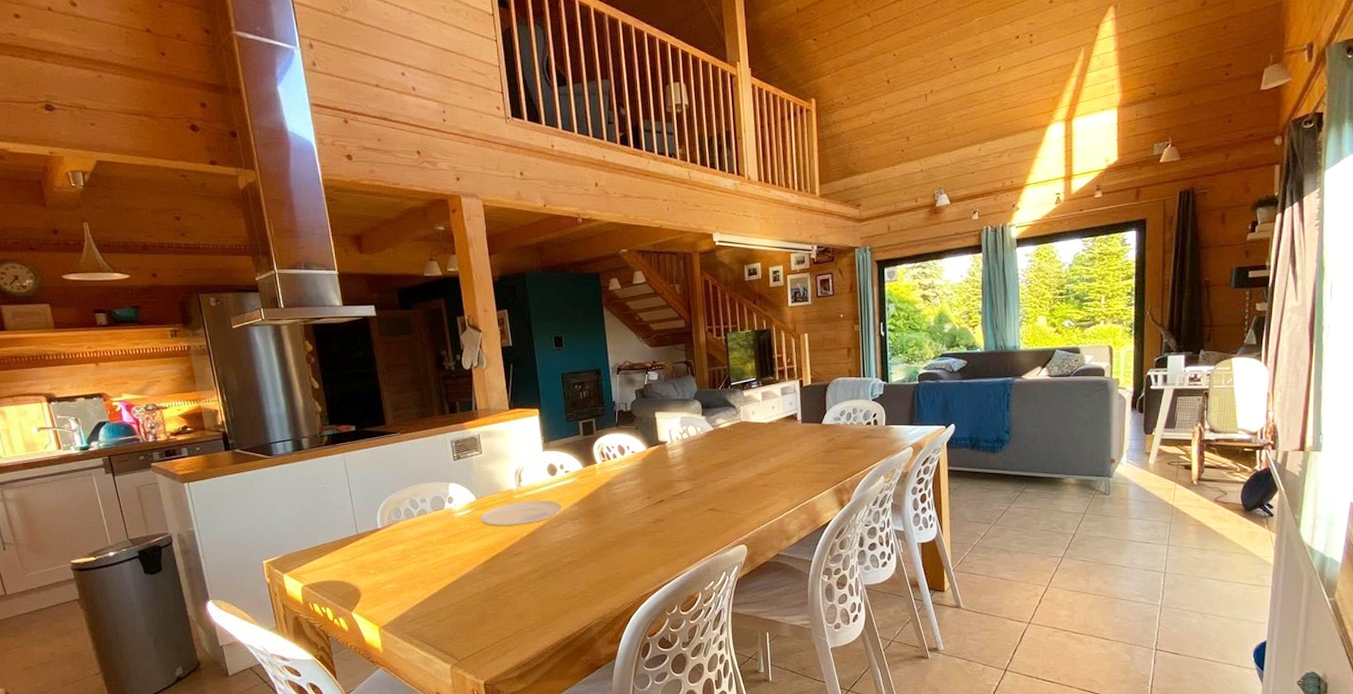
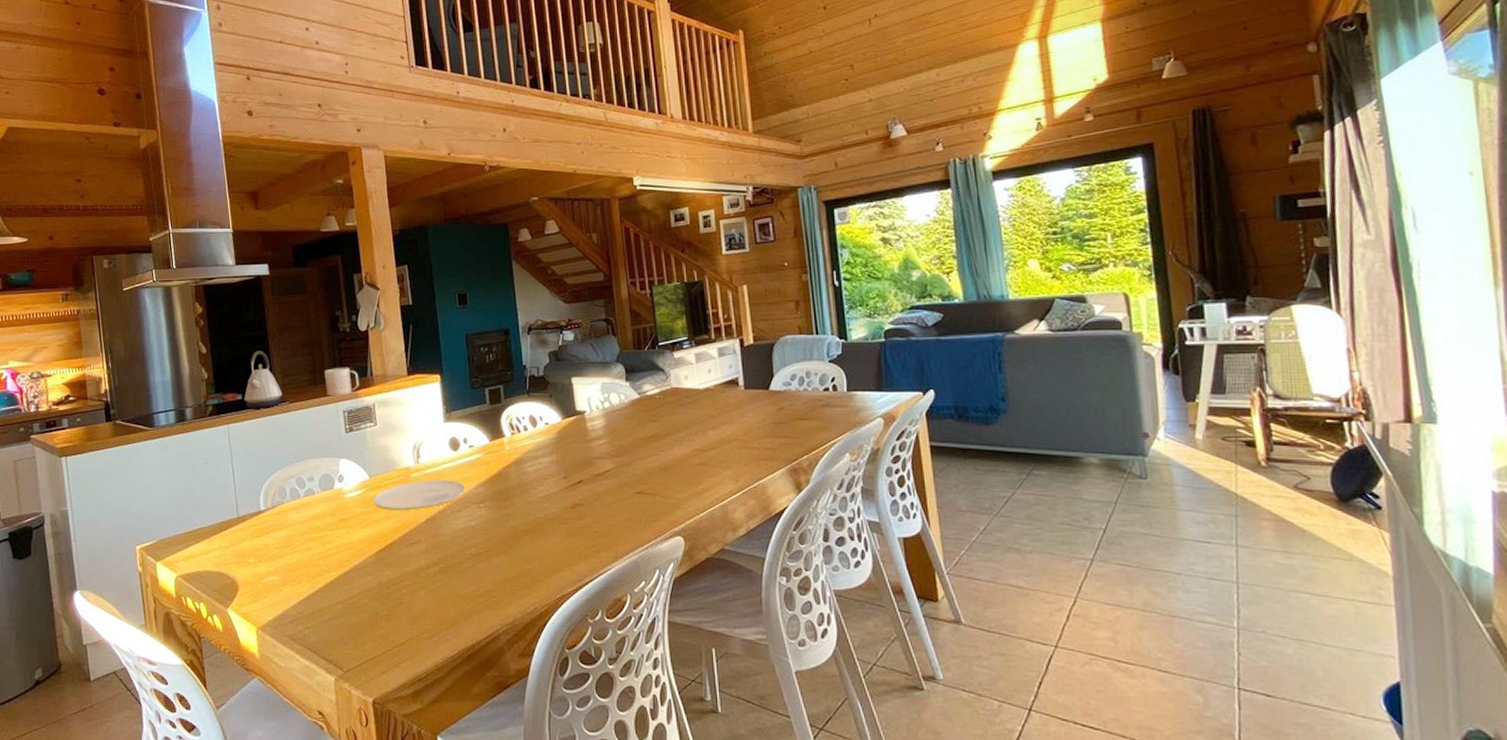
kettle: none [357,386,394,439] -> present [244,351,283,409]
mug: none [432,401,465,428] -> present [324,367,359,396]

